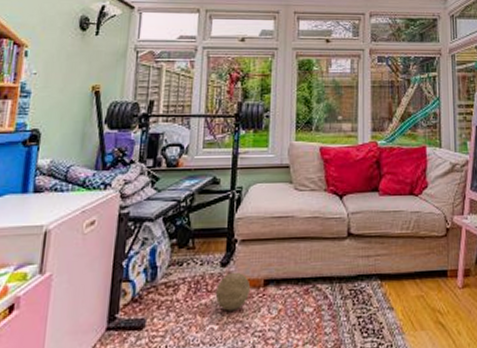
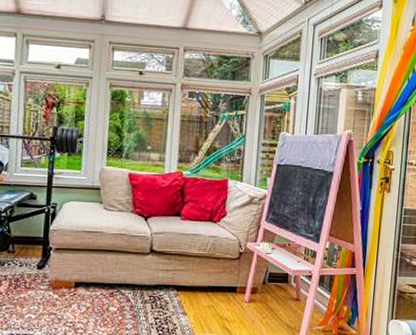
decorative ball: present [215,271,251,311] -> none [32,274,64,305]

